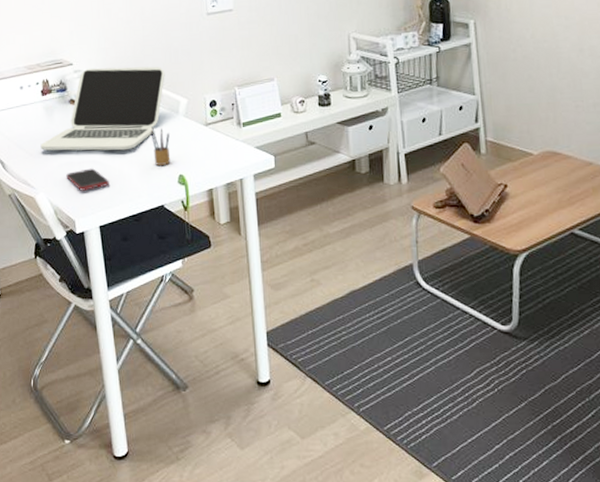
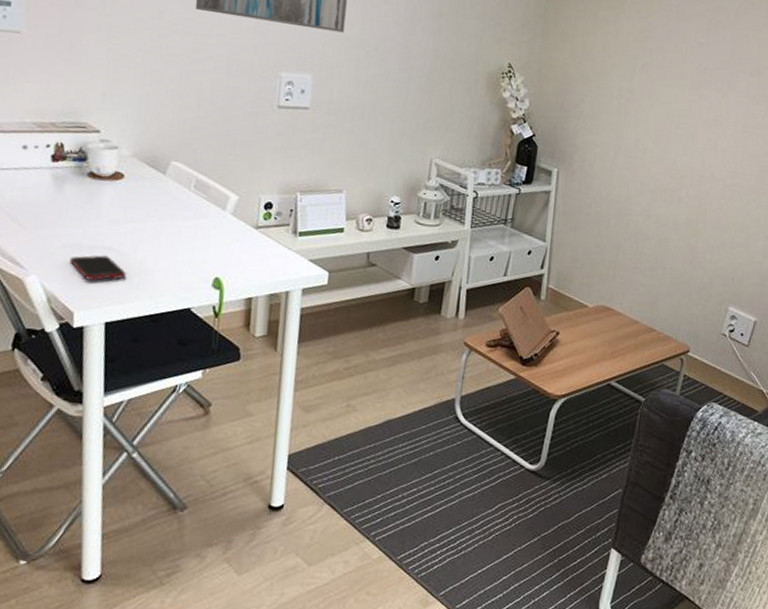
laptop: present [40,66,165,151] -> none [40,140,217,242]
pencil box: present [150,127,171,165] -> none [187,220,211,265]

